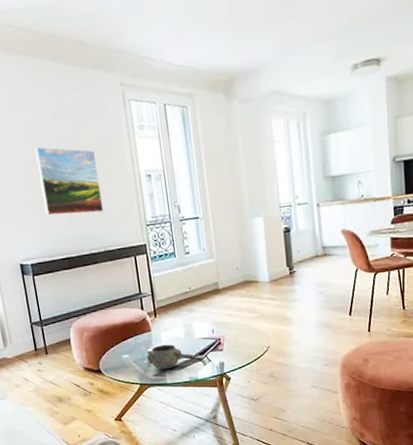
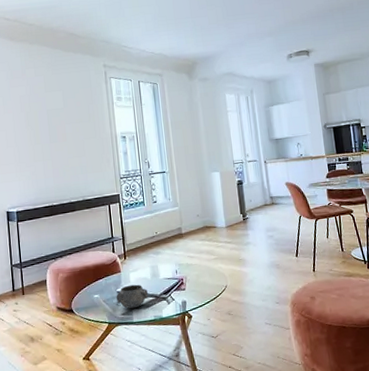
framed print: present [34,147,104,216] -> none [28,113,84,170]

